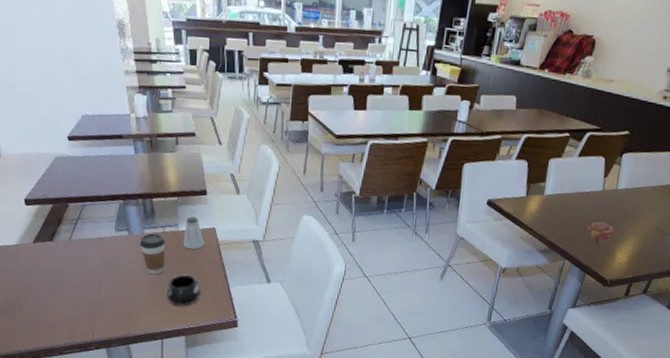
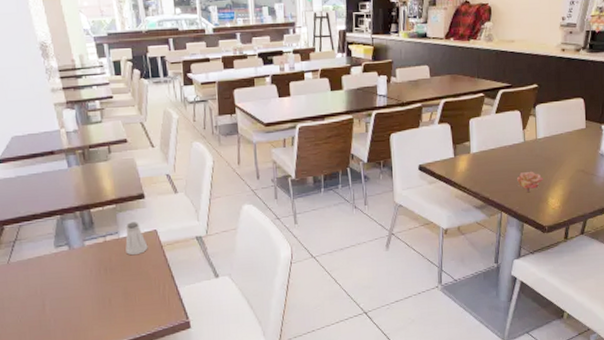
coffee cup: present [139,233,165,275] -> none [81,244,110,287]
mug: present [166,274,201,306] -> none [113,281,150,315]

